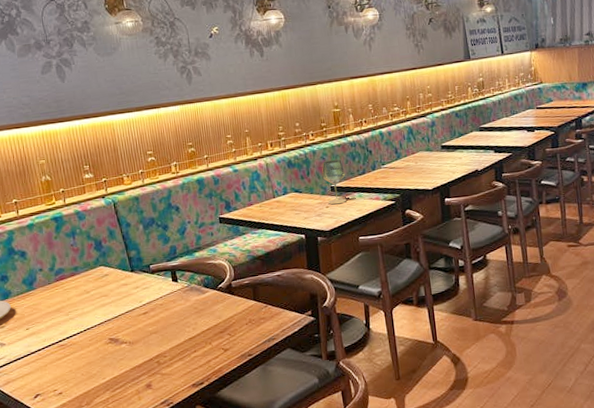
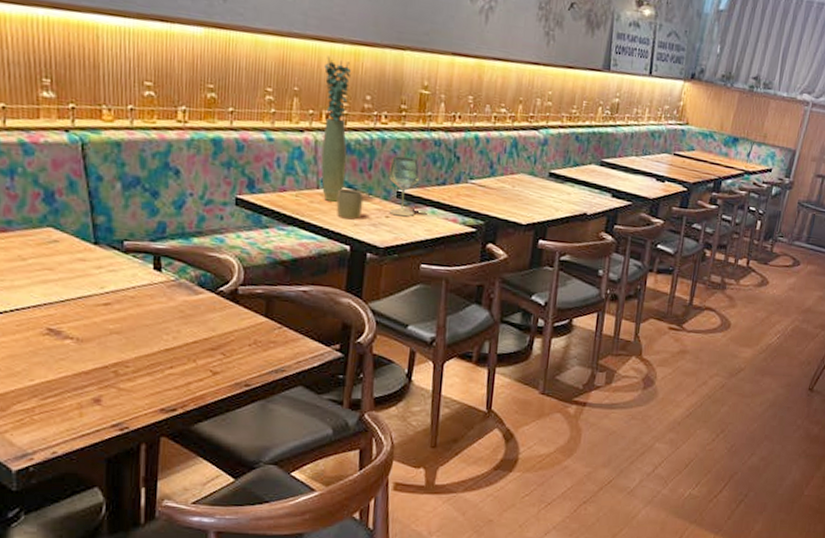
vase: none [263,103,292,205] -> present [320,56,351,202]
mug: none [288,192,309,216] -> present [336,188,364,220]

